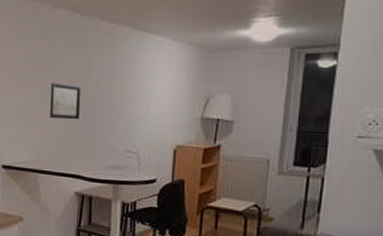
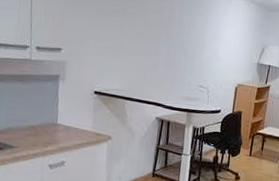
wall art: present [50,82,82,120] -> none [137,22,165,57]

